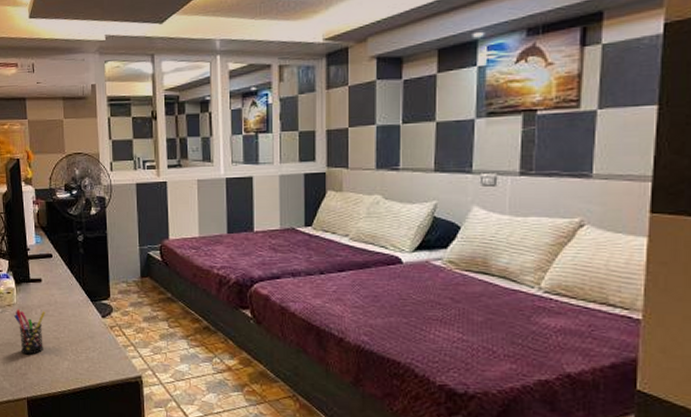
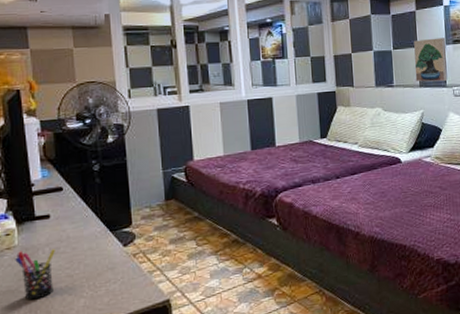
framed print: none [429,109,476,166] -> present [414,37,448,82]

